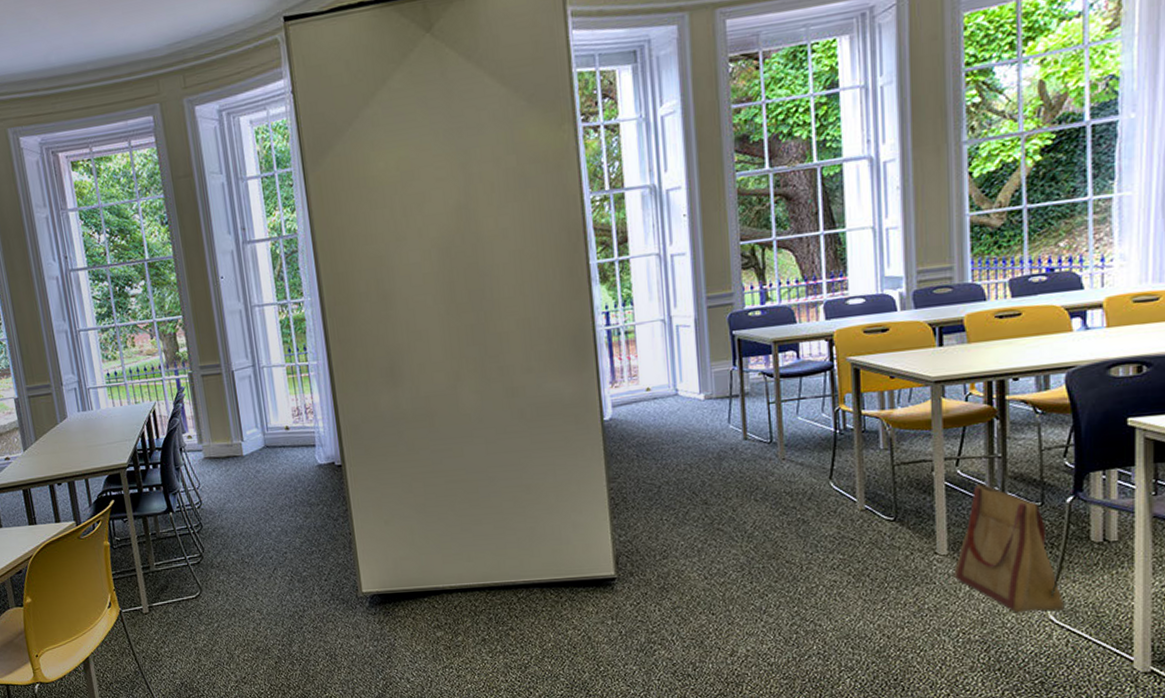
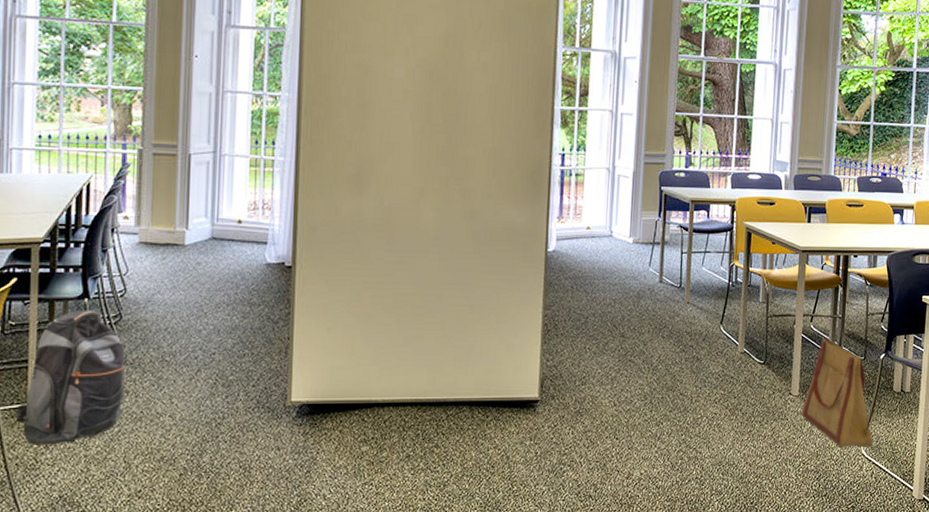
backpack: none [133,522,219,641] -> present [14,310,126,445]

